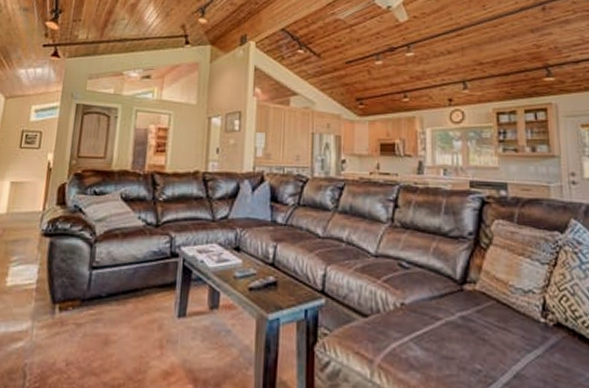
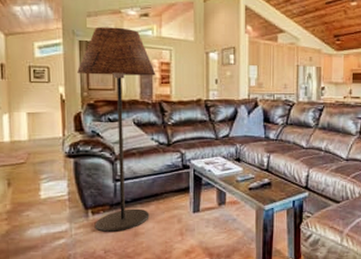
floor lamp: none [59,89,152,338] -> present [77,26,156,233]

